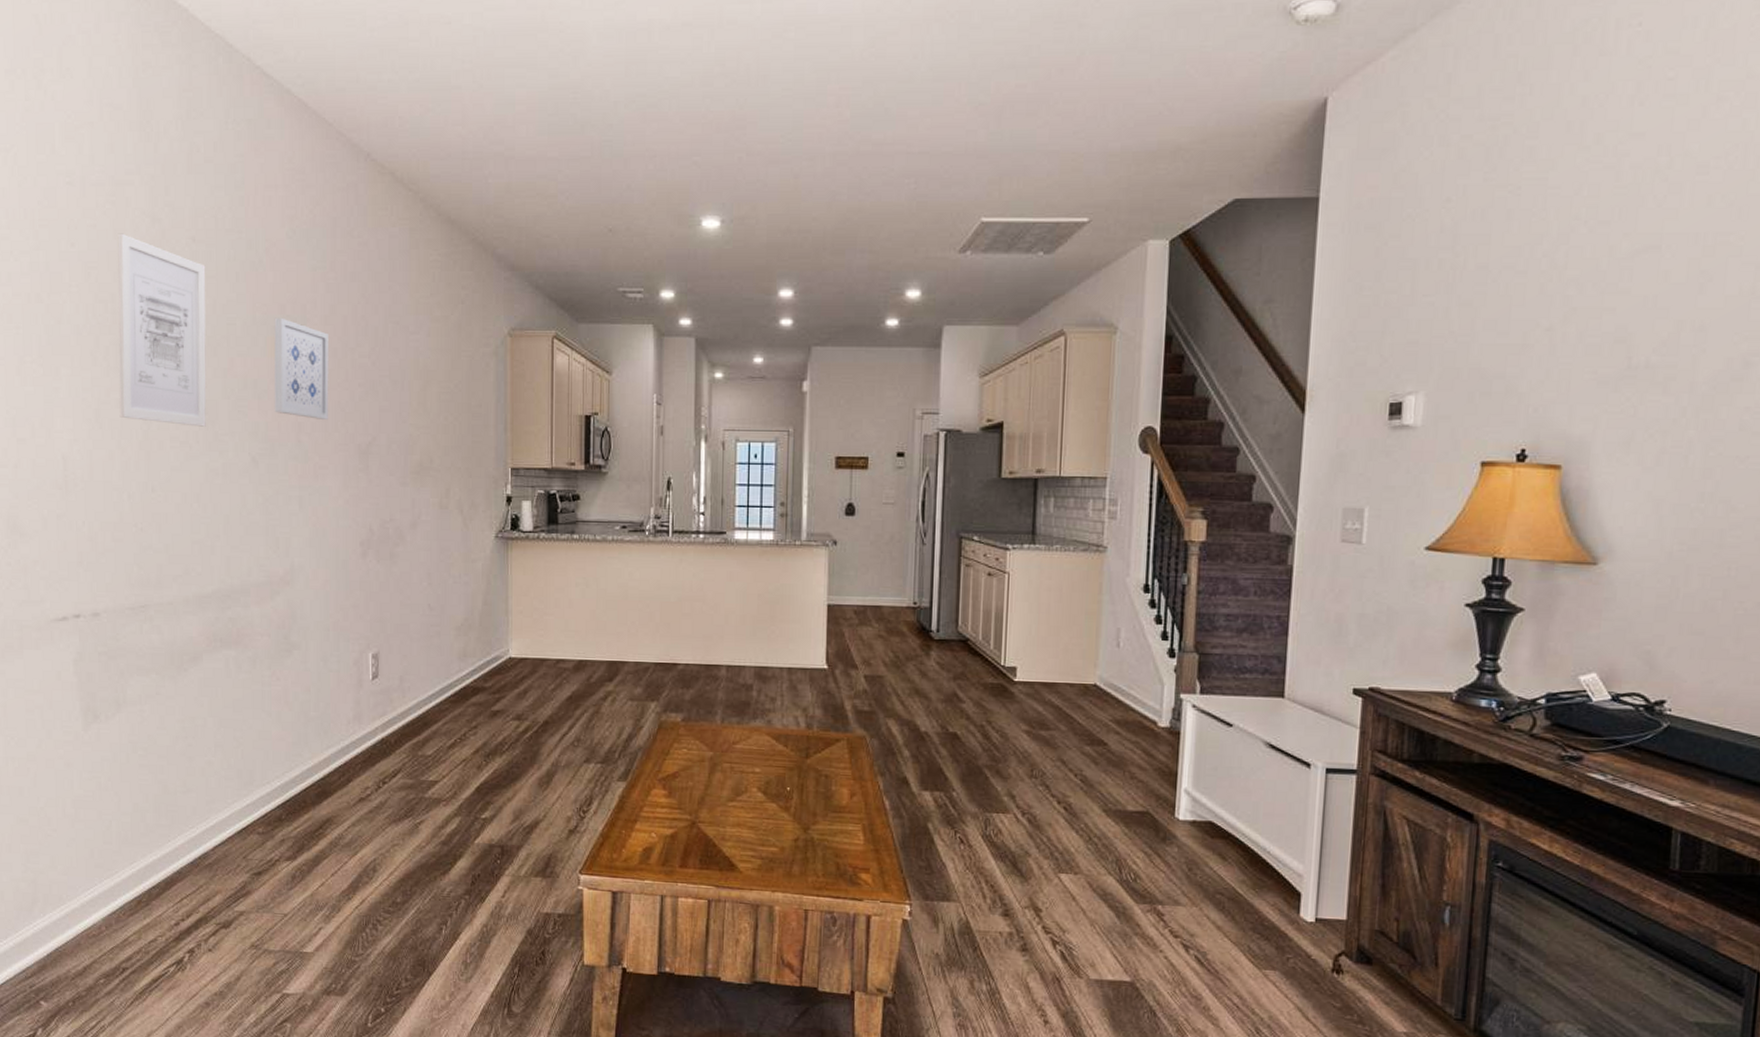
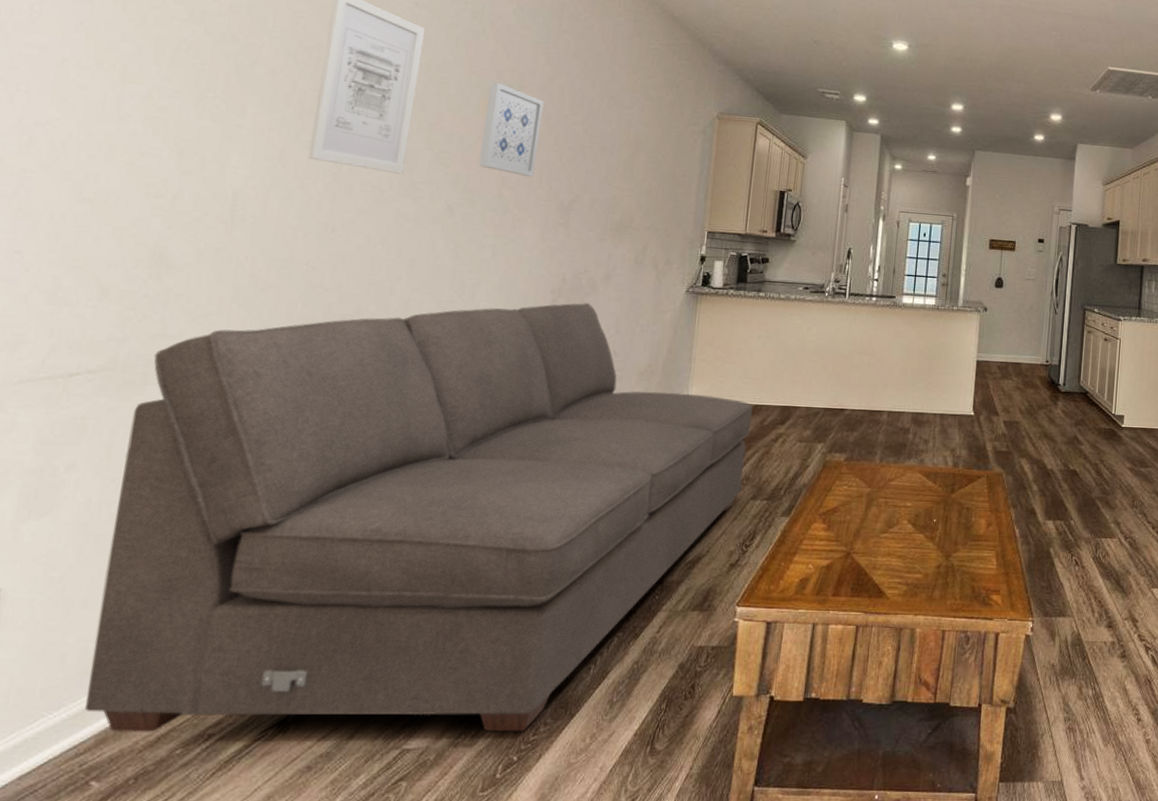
sofa: none [17,554,577,986] -> present [84,303,753,733]

